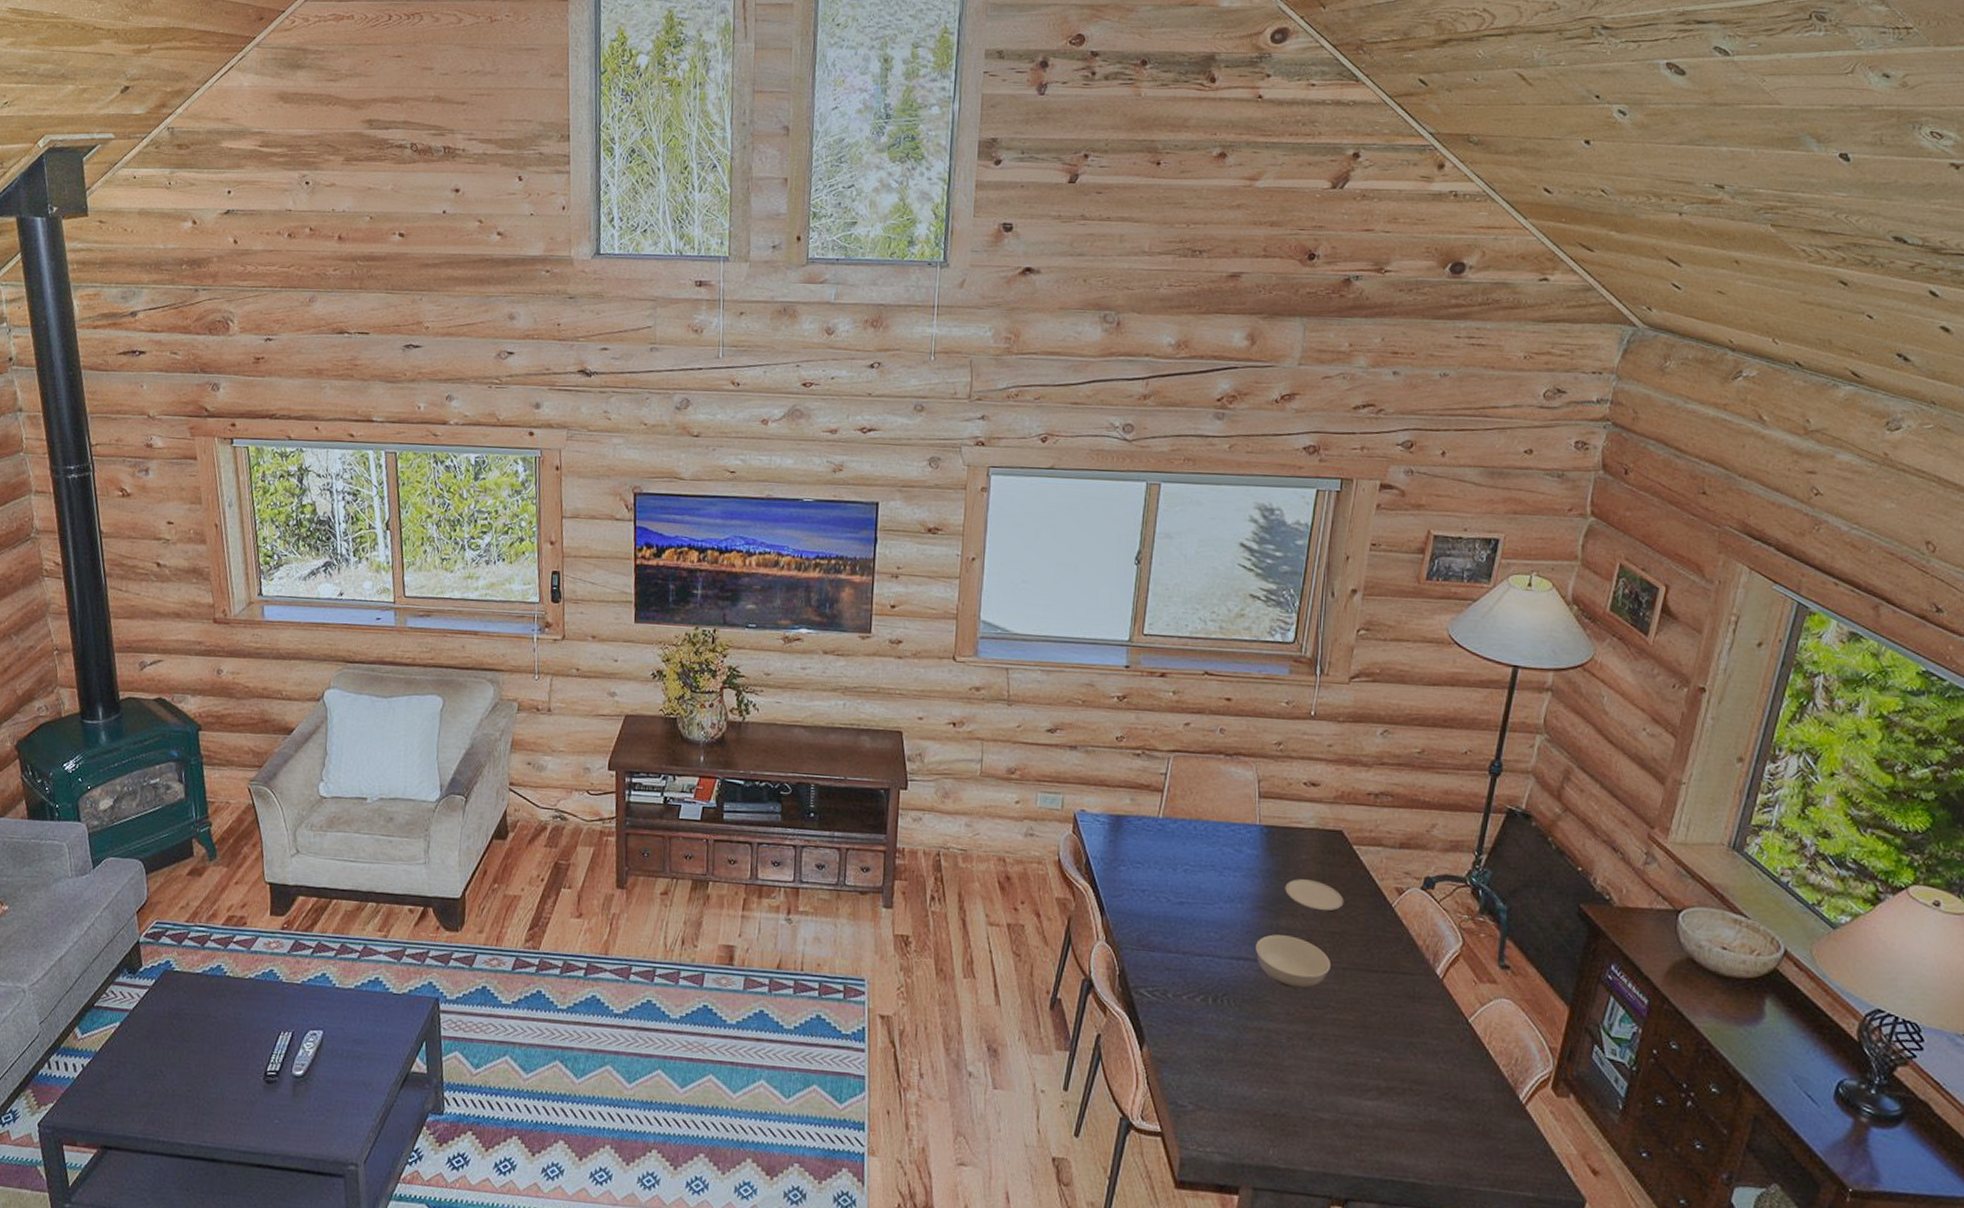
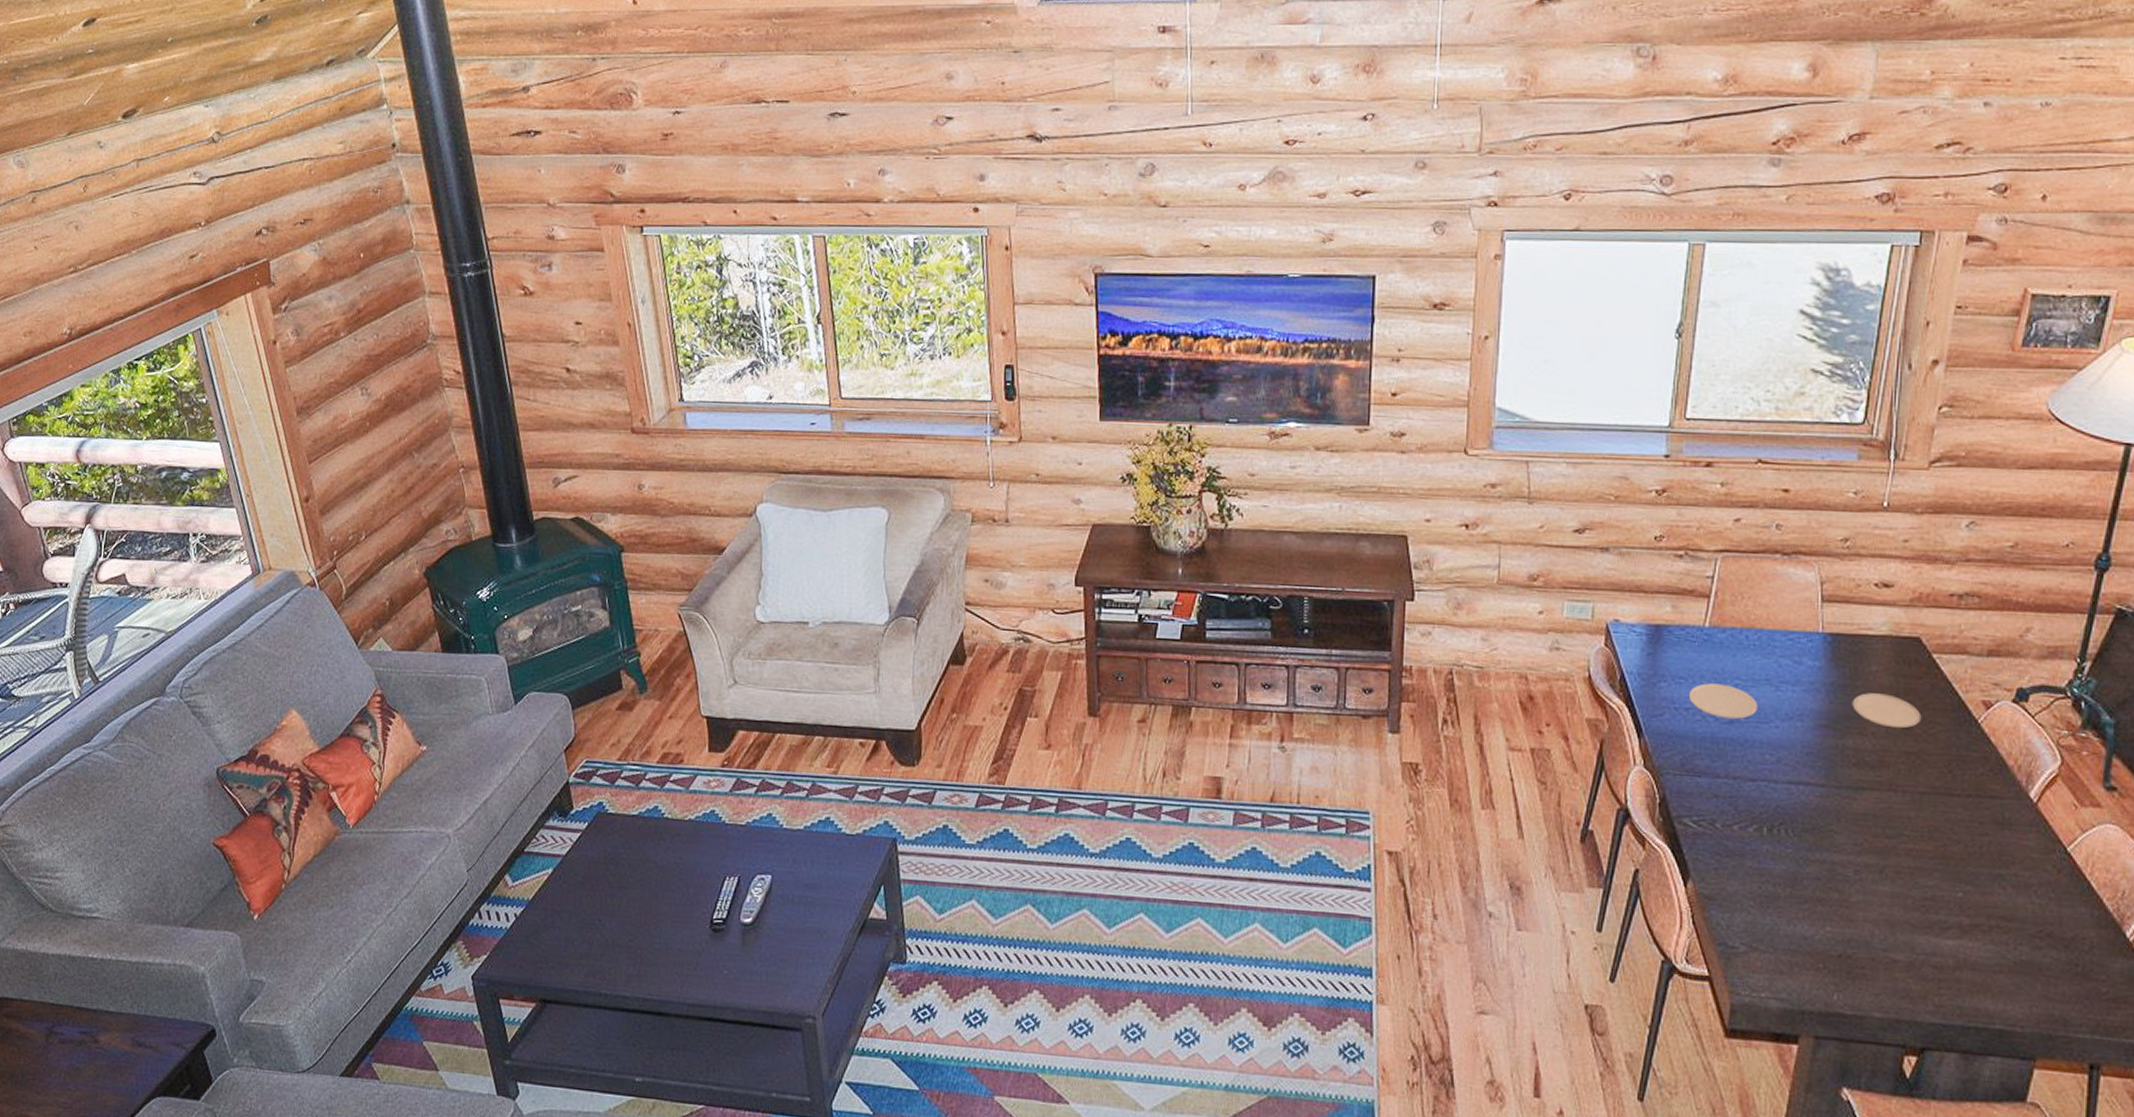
plate: none [1144,868,1204,901] -> present [1688,683,1758,720]
bowl: present [1256,934,1332,989] -> none [1818,756,1907,816]

